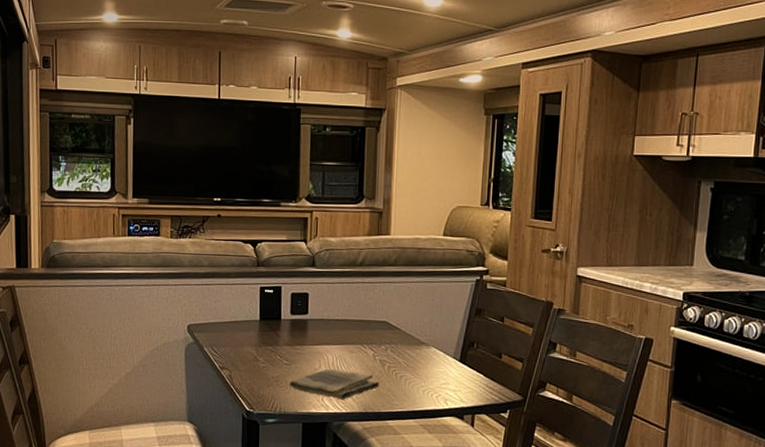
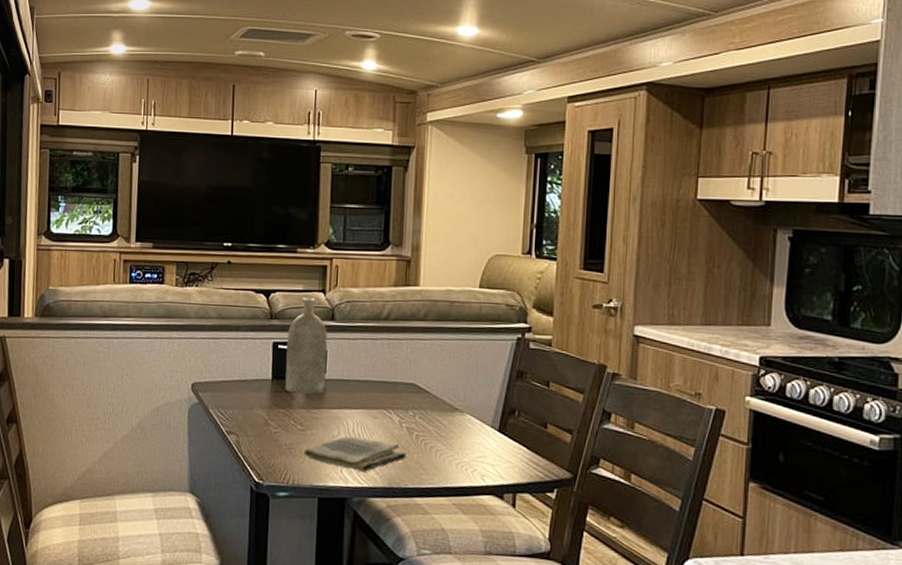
bottle: none [272,247,310,333] -> present [285,298,328,394]

